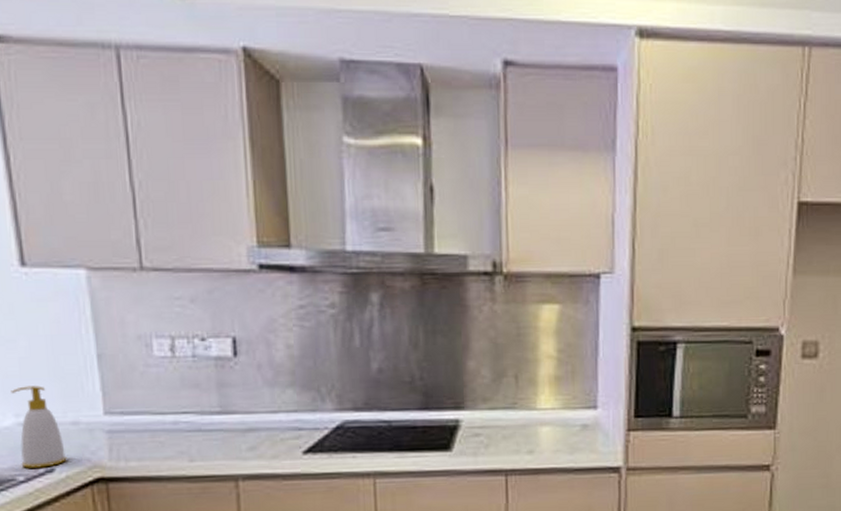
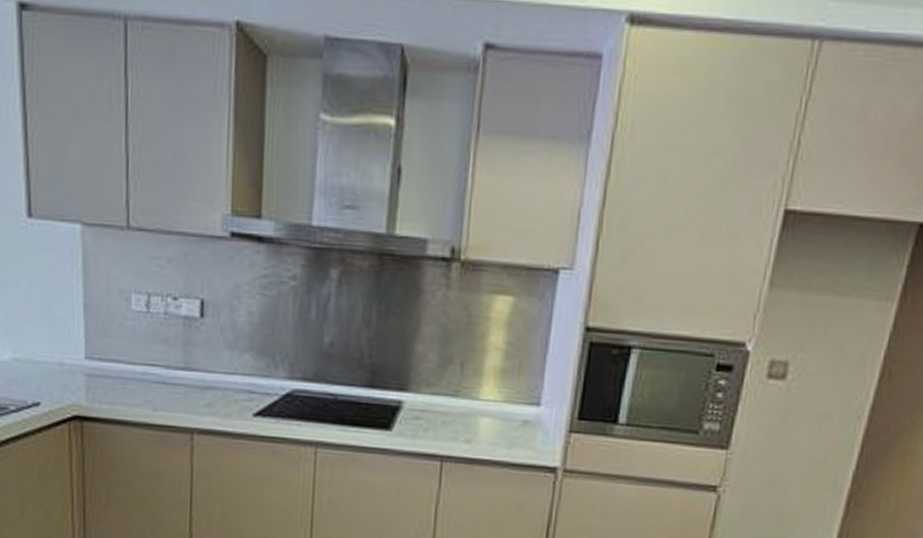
soap bottle: present [11,386,67,469] -> none [11,326,51,401]

